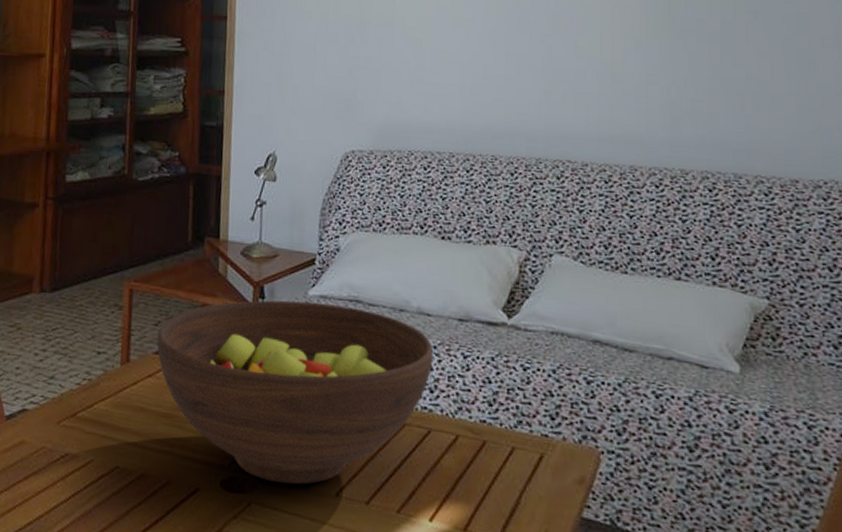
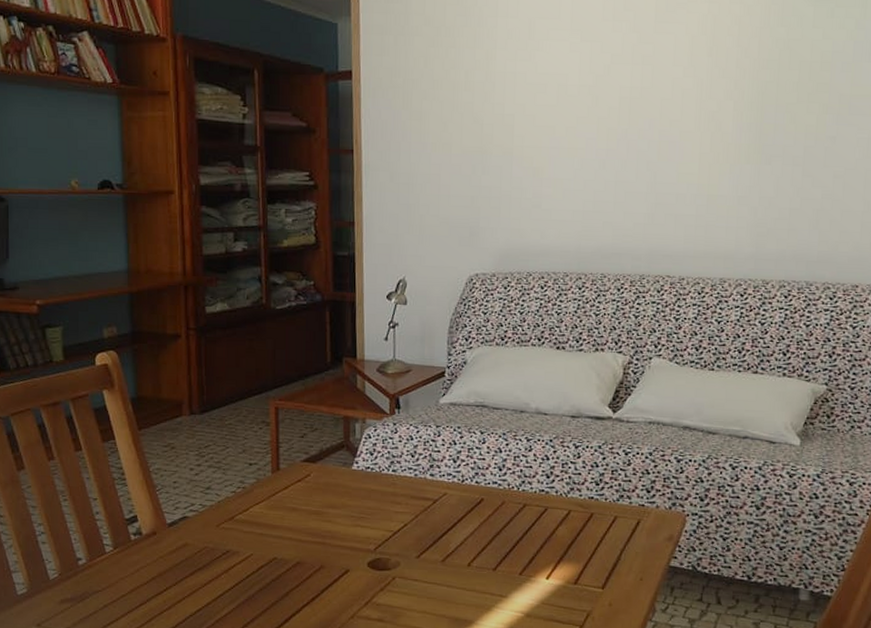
fruit bowl: present [156,300,434,485] -> none [303,409,550,560]

